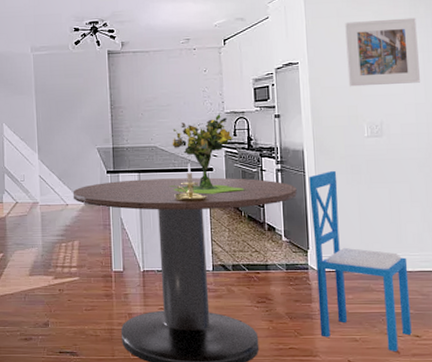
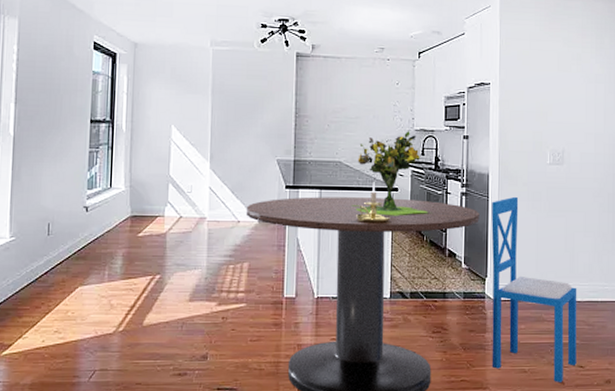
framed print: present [345,17,420,87] -> none [536,46,601,113]

